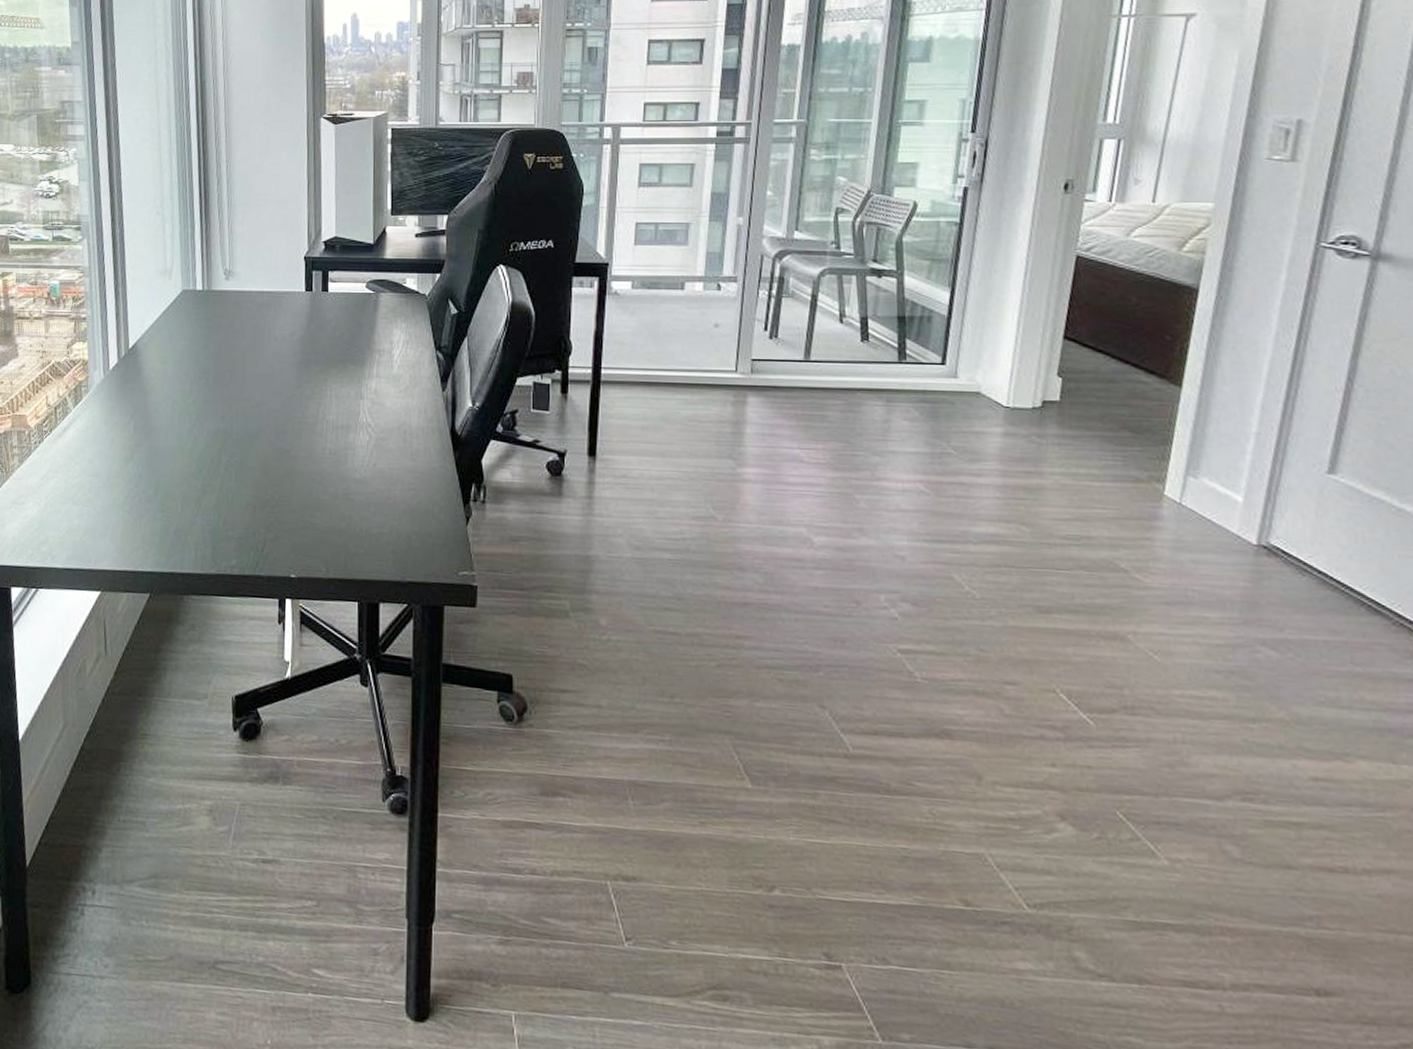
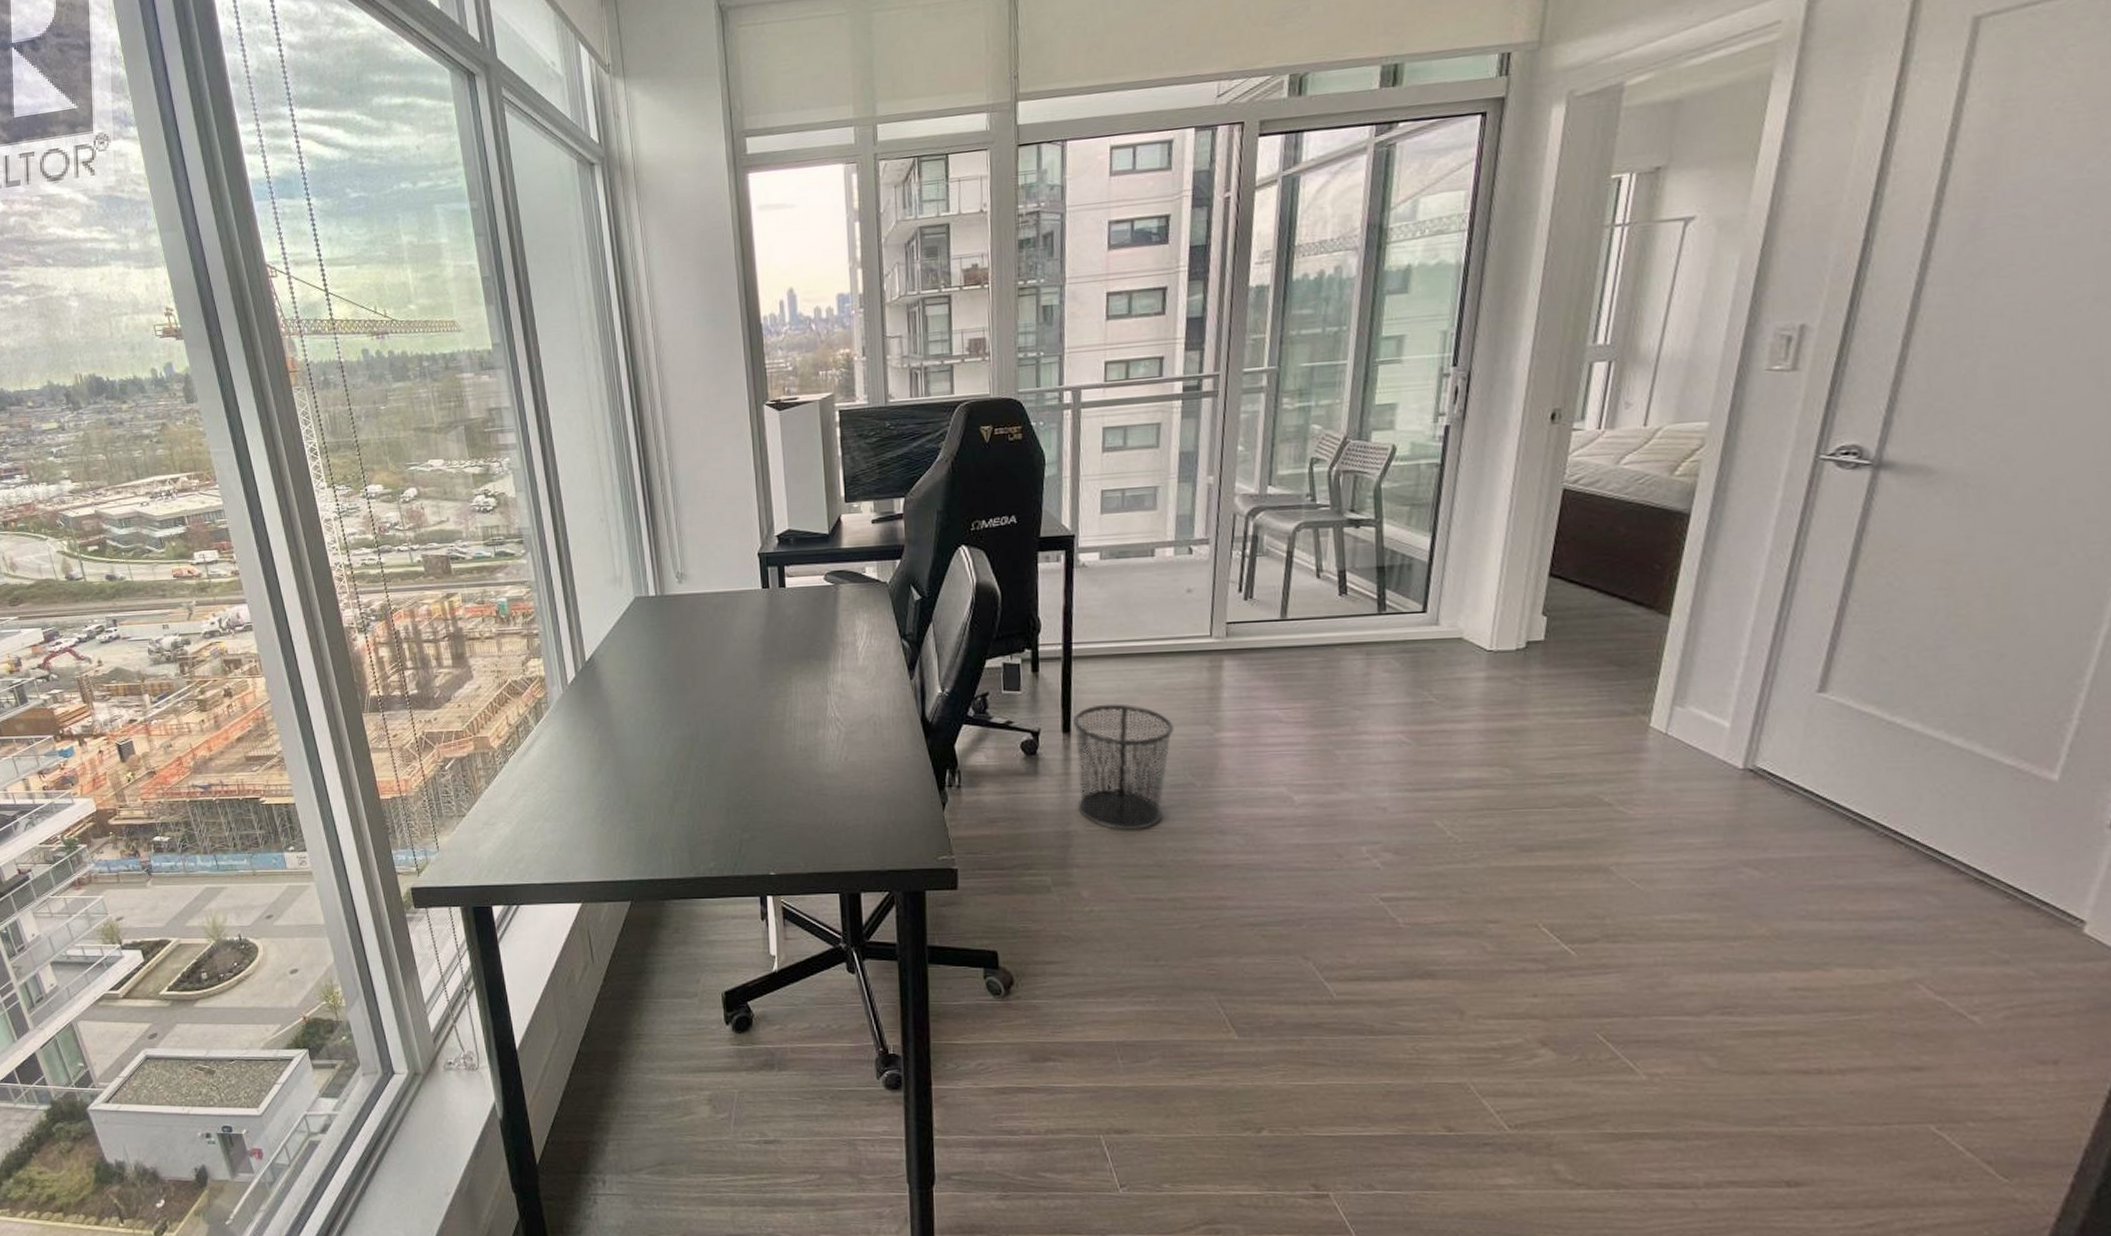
waste bin: none [598,430,697,560] -> present [1072,703,1174,830]

